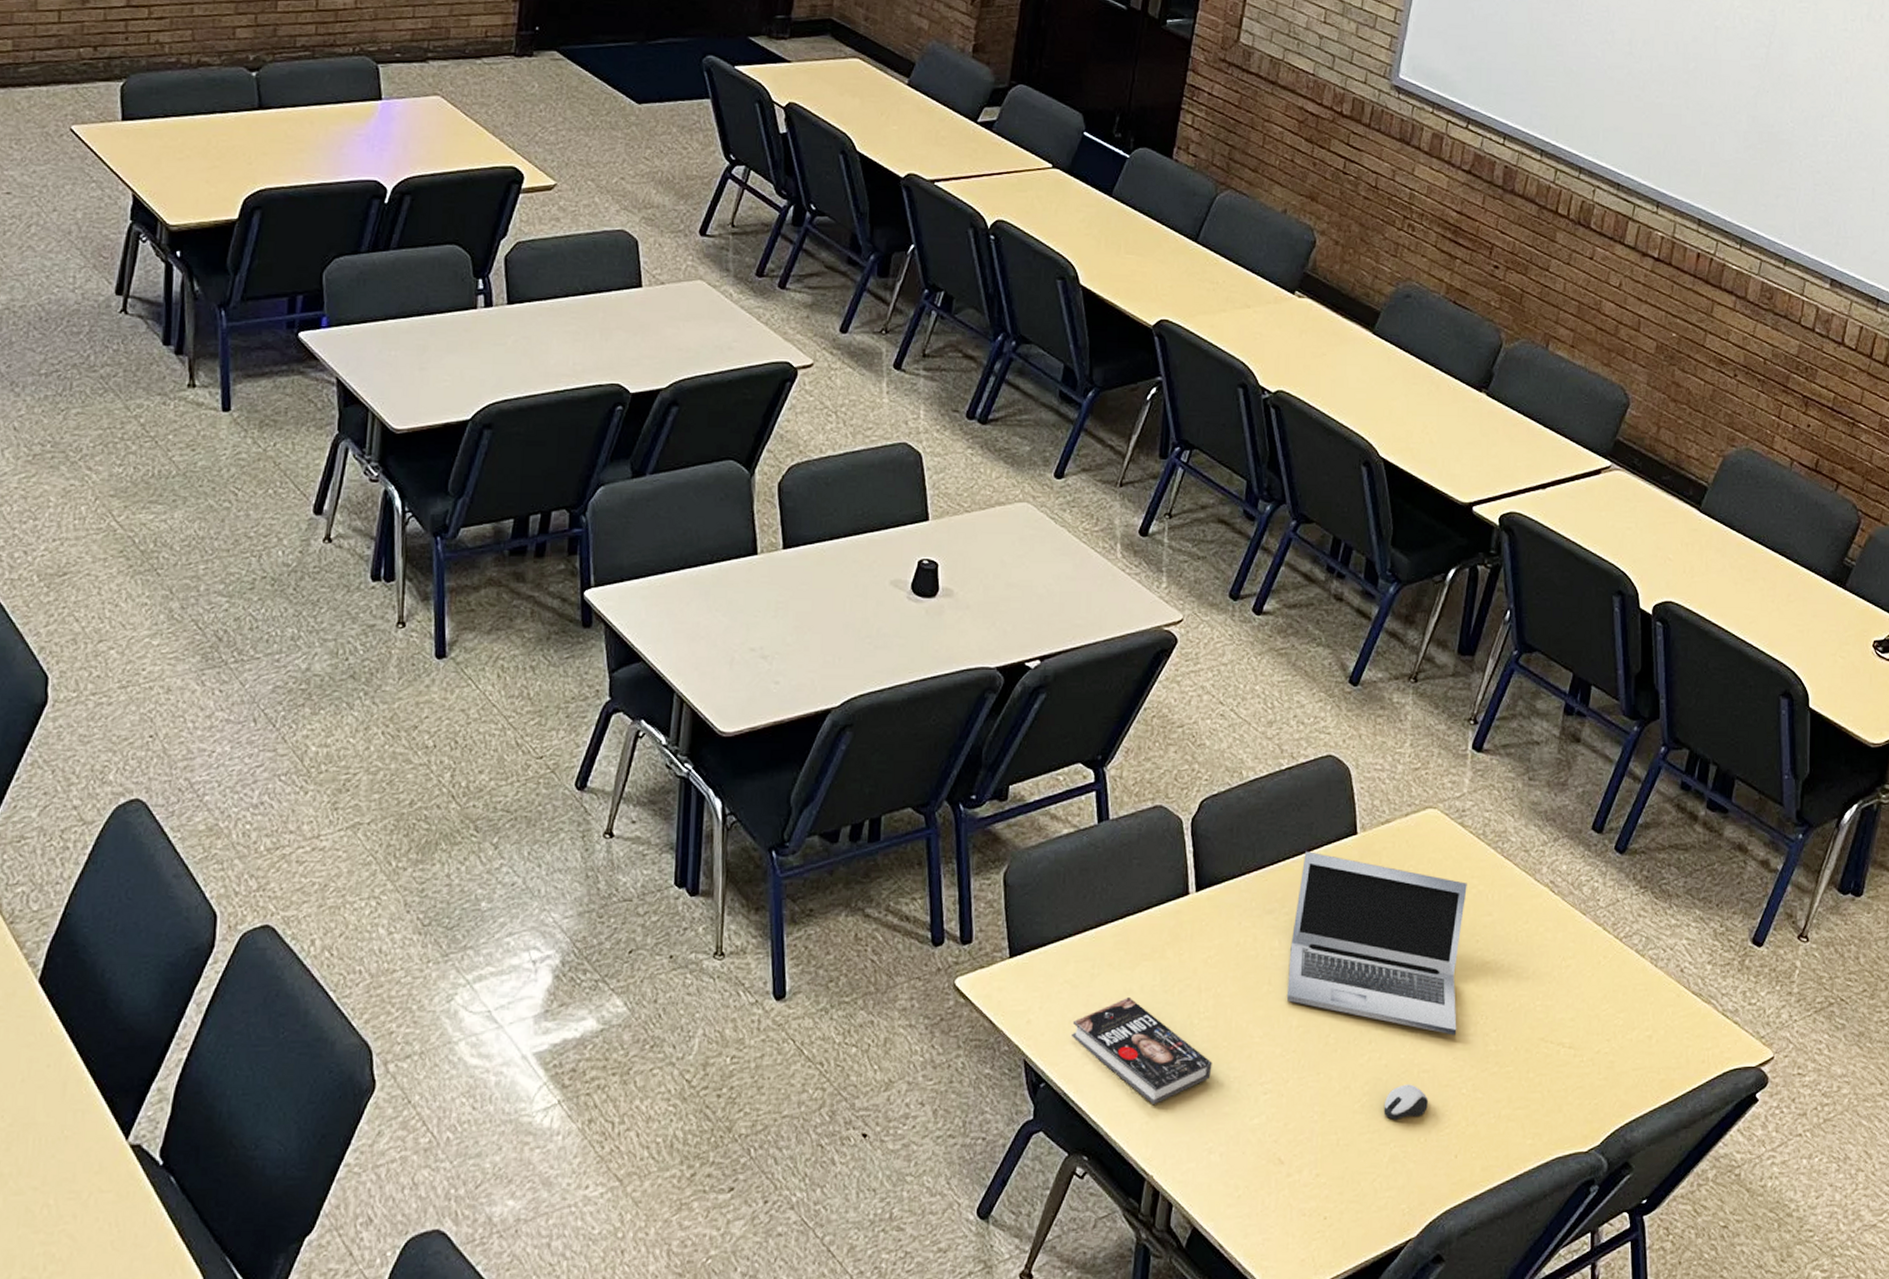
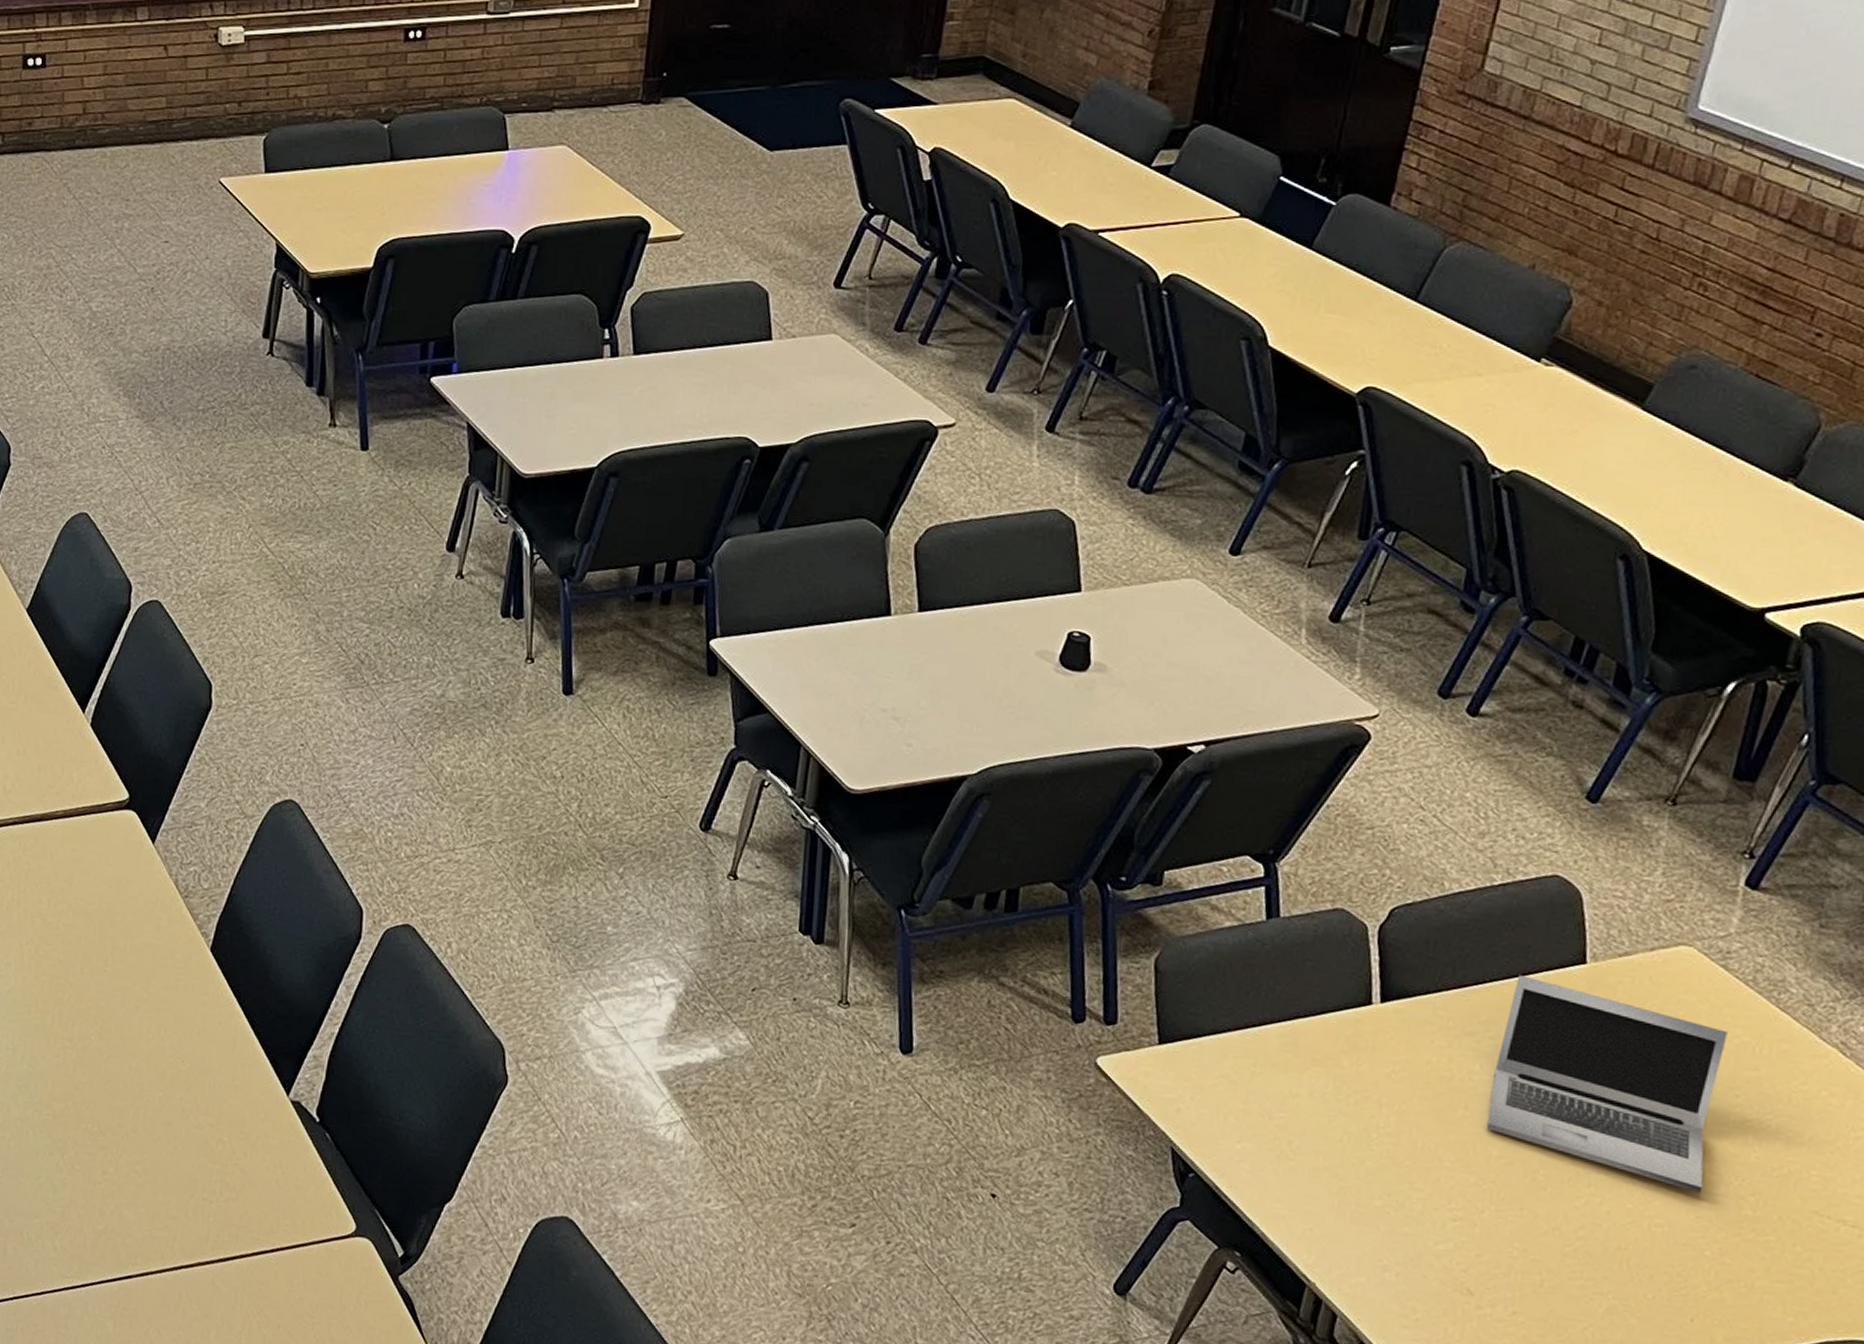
book: present [1070,998,1212,1106] -> none [1225,1101,1392,1214]
computer mouse: present [1383,1084,1428,1120] -> none [1601,1235,1660,1272]

